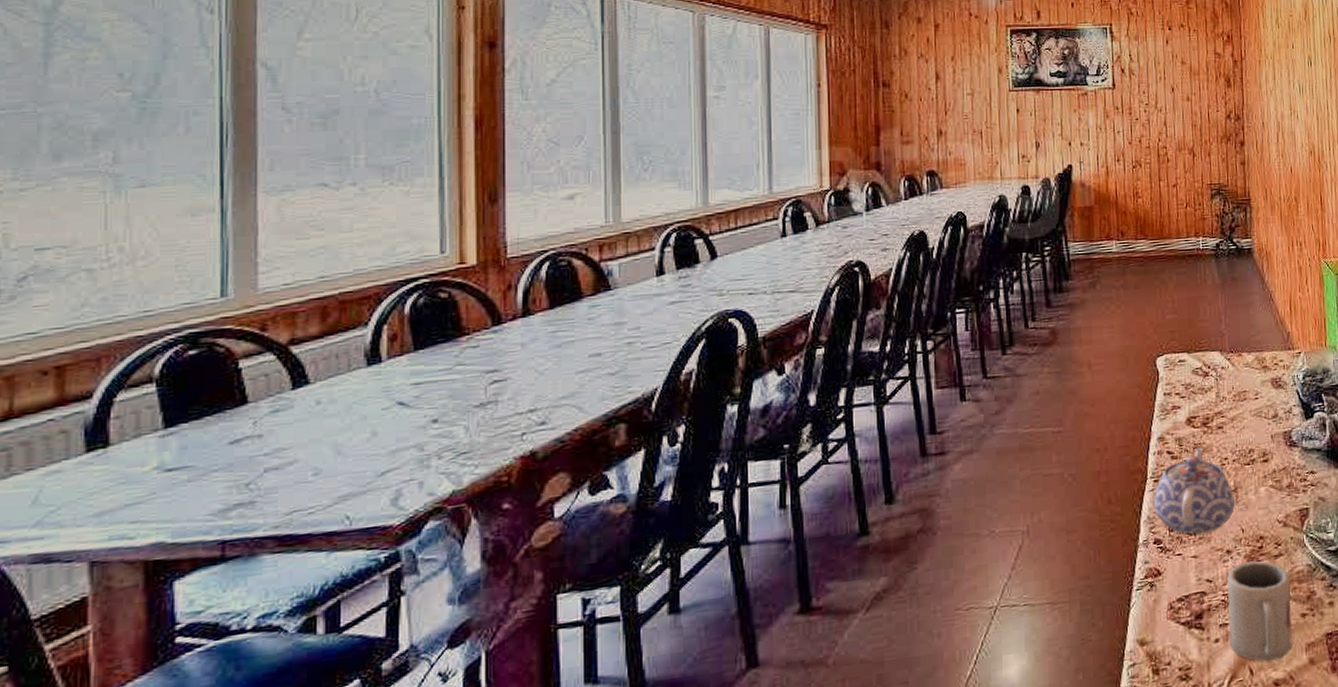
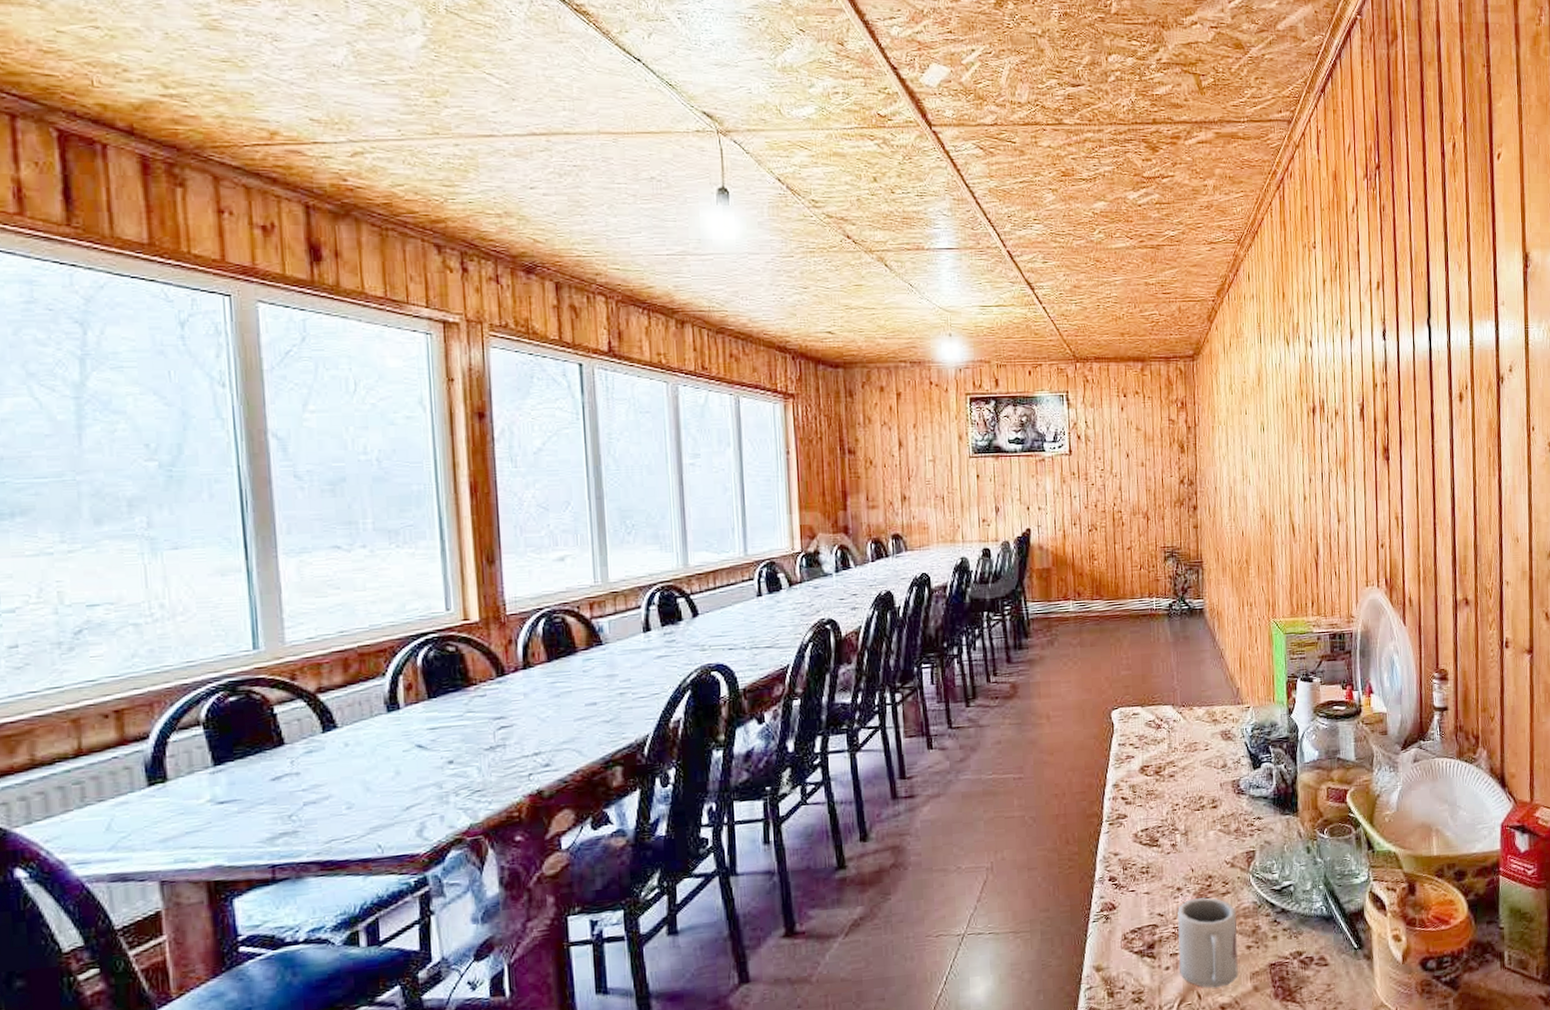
teapot: present [1154,447,1235,535] -> none [1109,794,1185,873]

